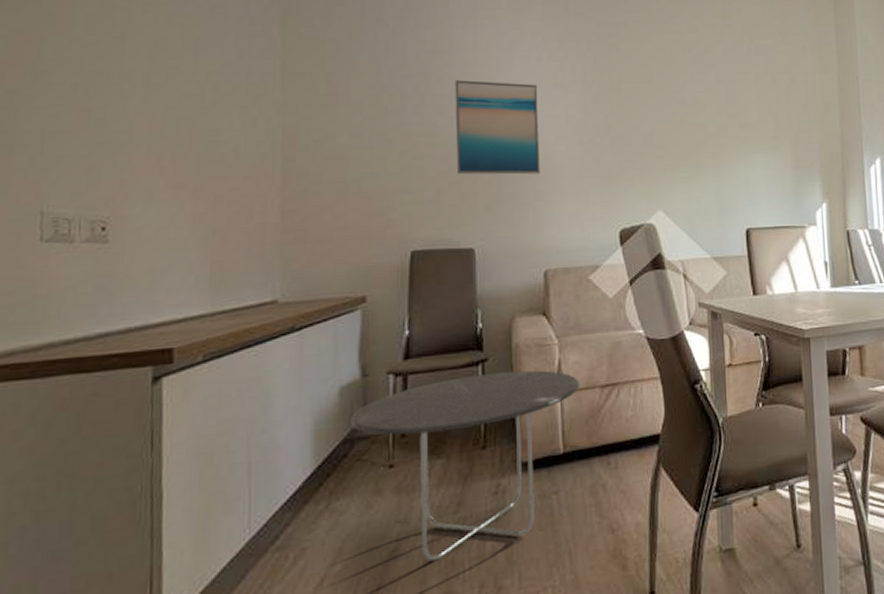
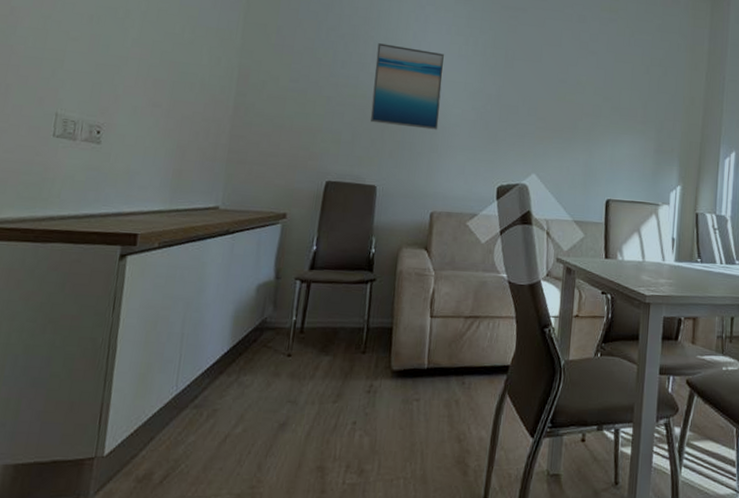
side table: present [350,370,579,562] -> none [262,291,448,439]

